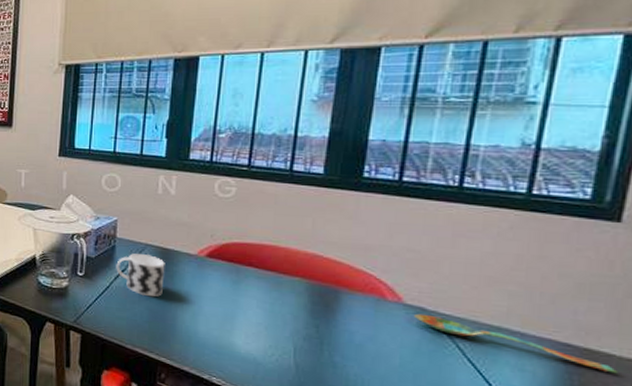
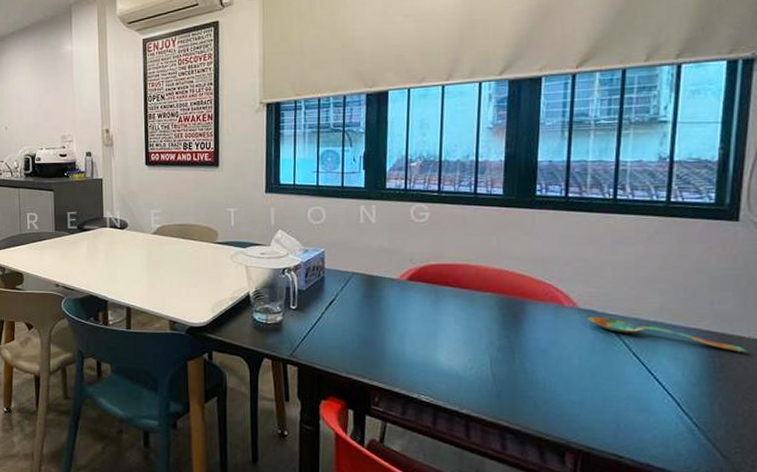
cup: present [116,253,165,297] -> none [326,283,371,324]

